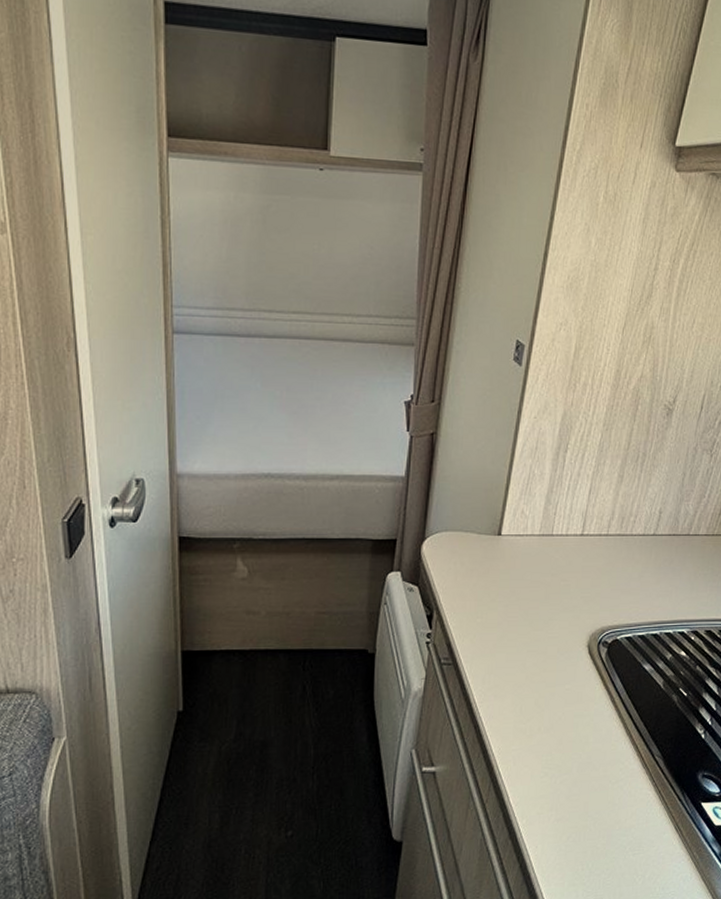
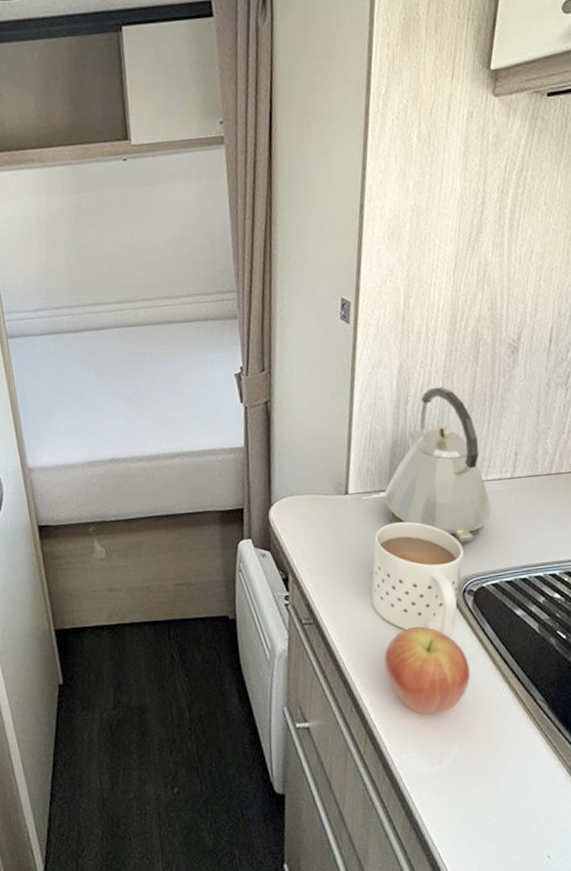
mug: none [511,568,604,687] -> present [371,521,464,637]
fruit: none [516,675,597,765] -> present [384,626,471,715]
kettle: none [534,438,633,596] -> present [384,386,492,545]

